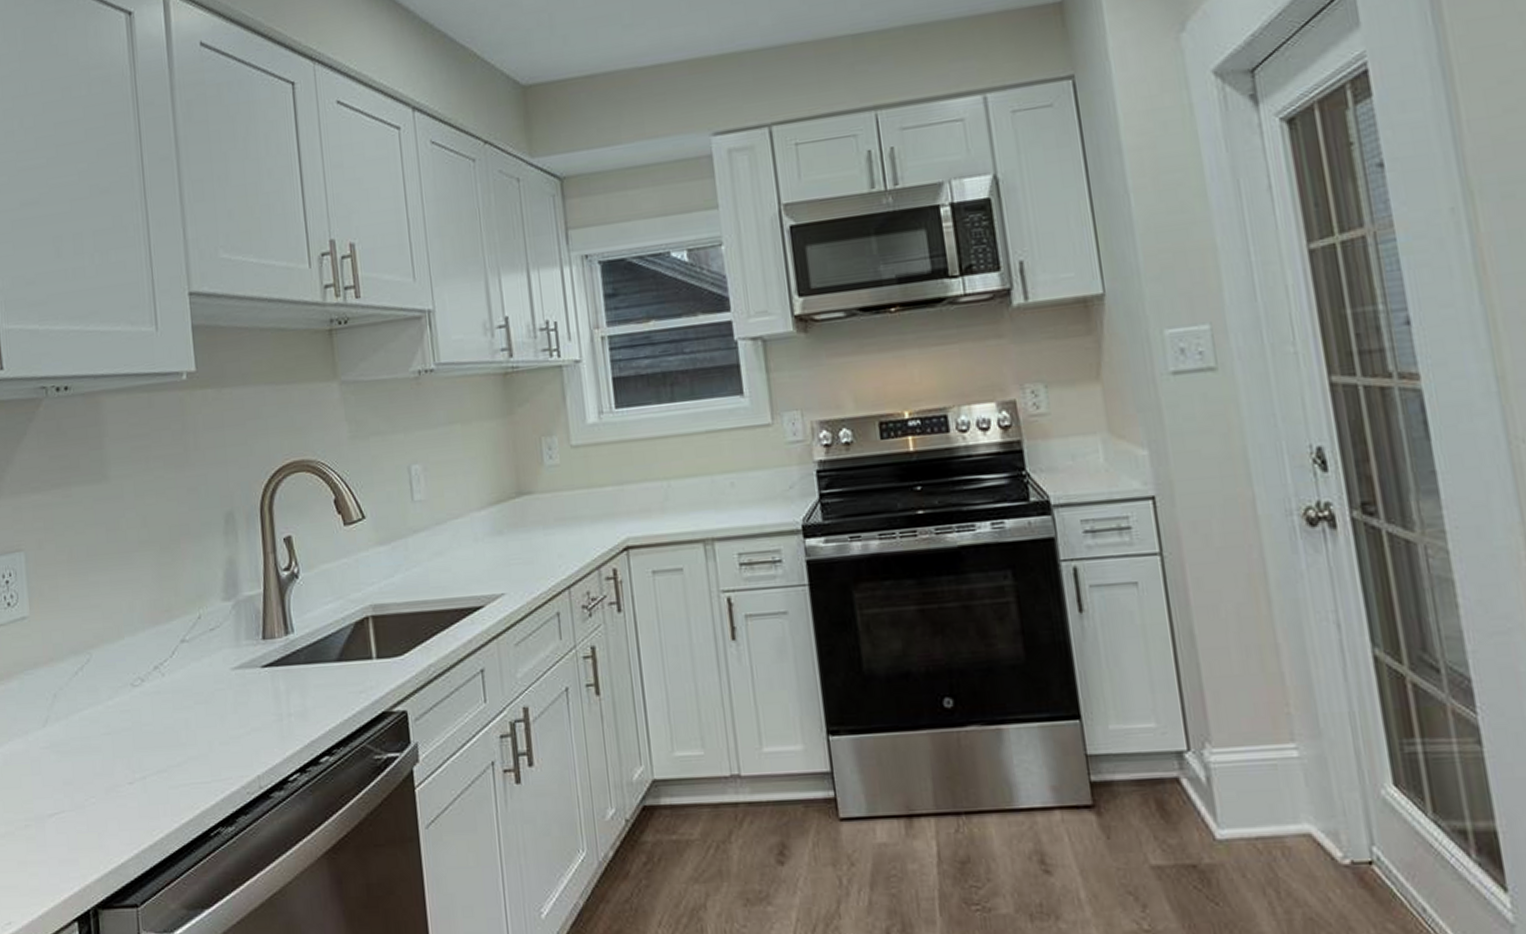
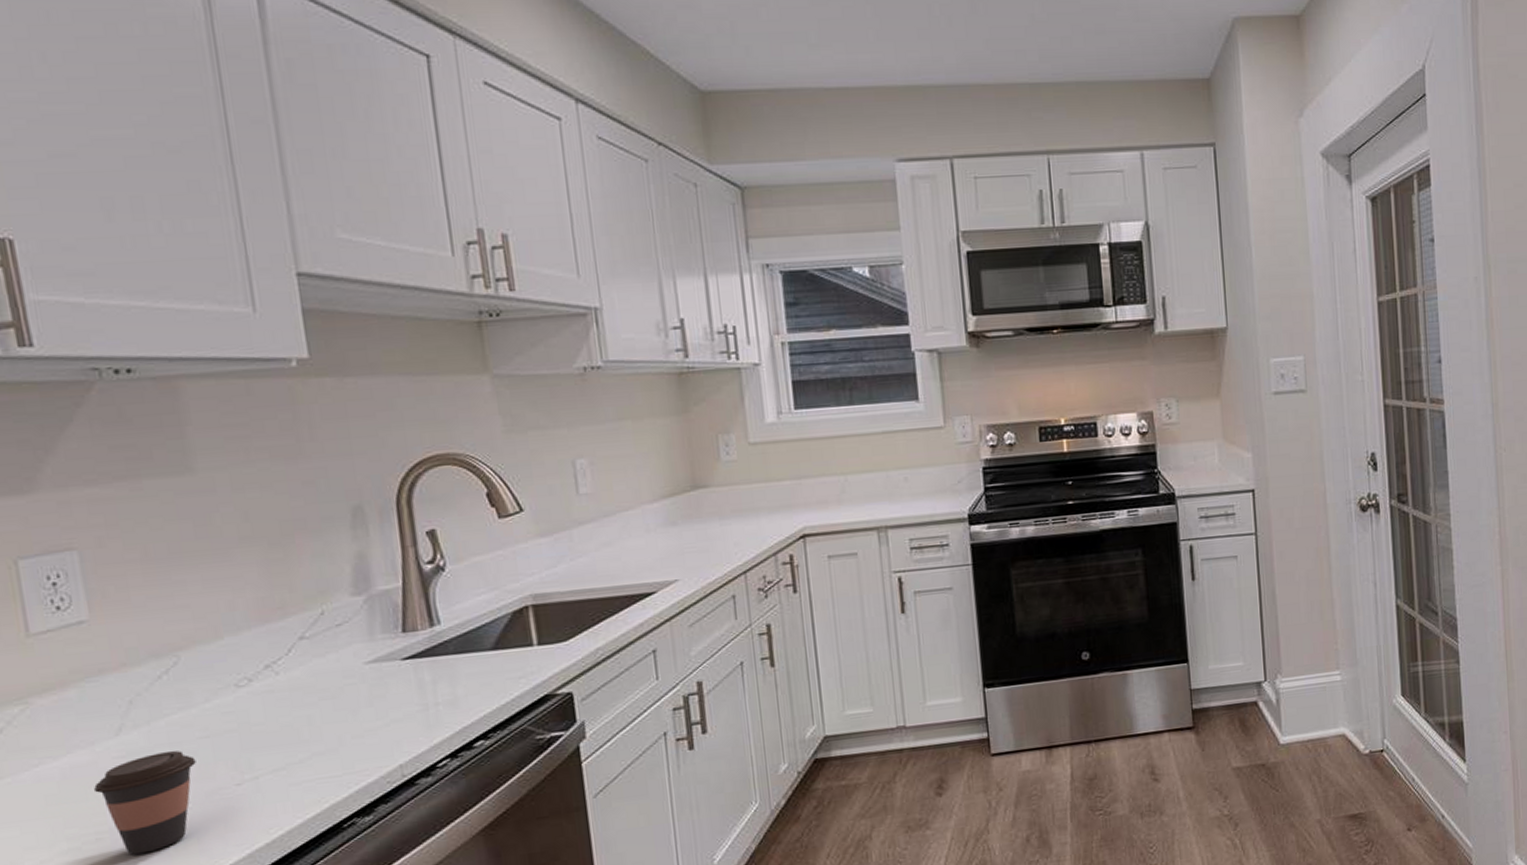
coffee cup: none [26,745,100,844] -> present [94,750,196,855]

